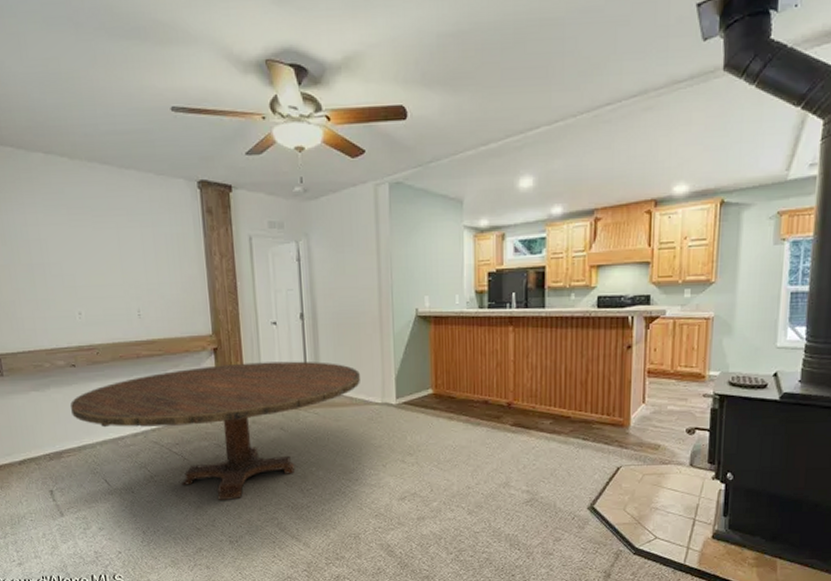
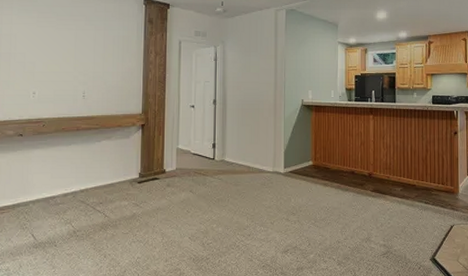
dining table: present [70,361,360,502] -> none [12,136,257,254]

